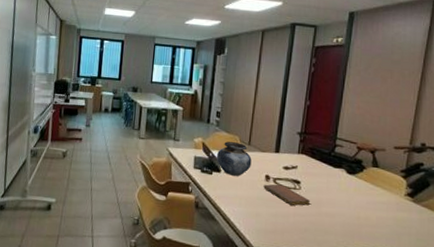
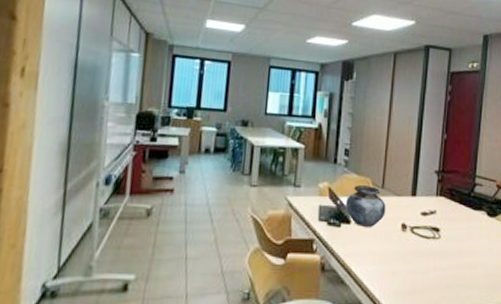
notebook: present [263,184,311,206] -> none [400,233,451,259]

